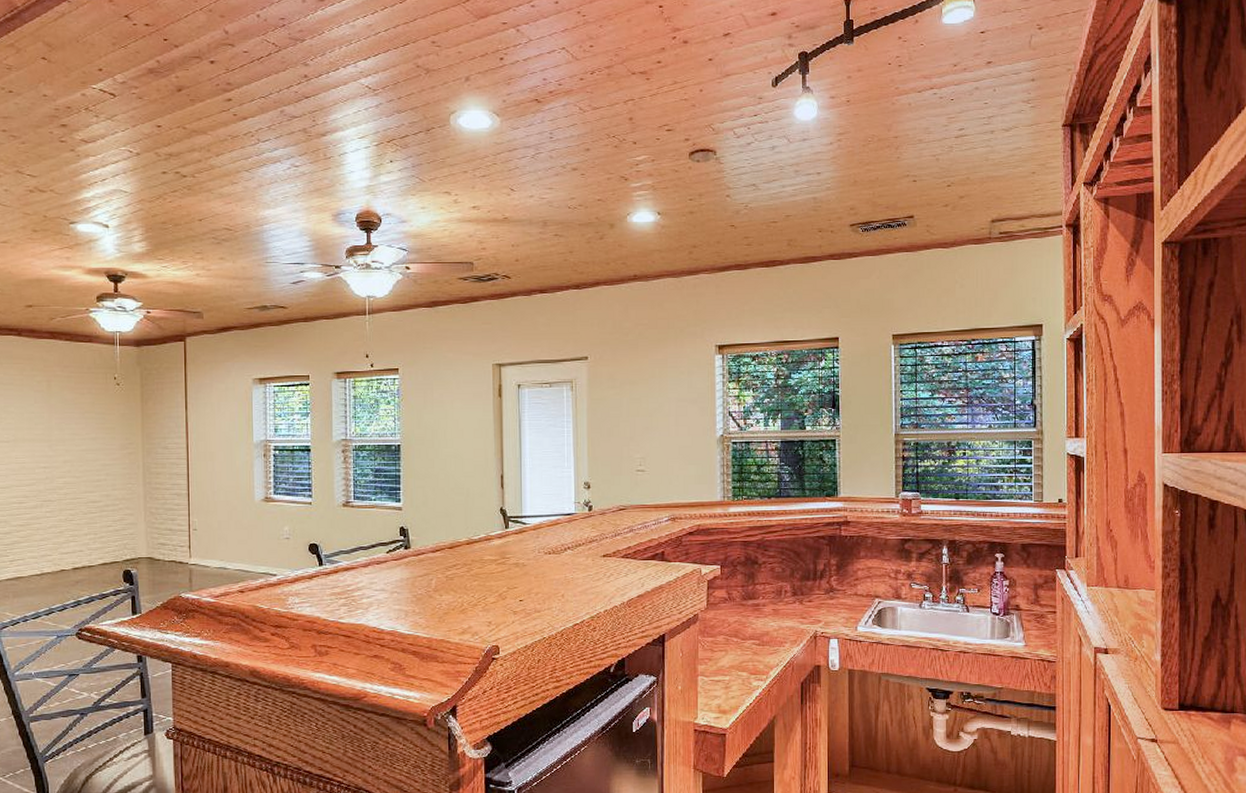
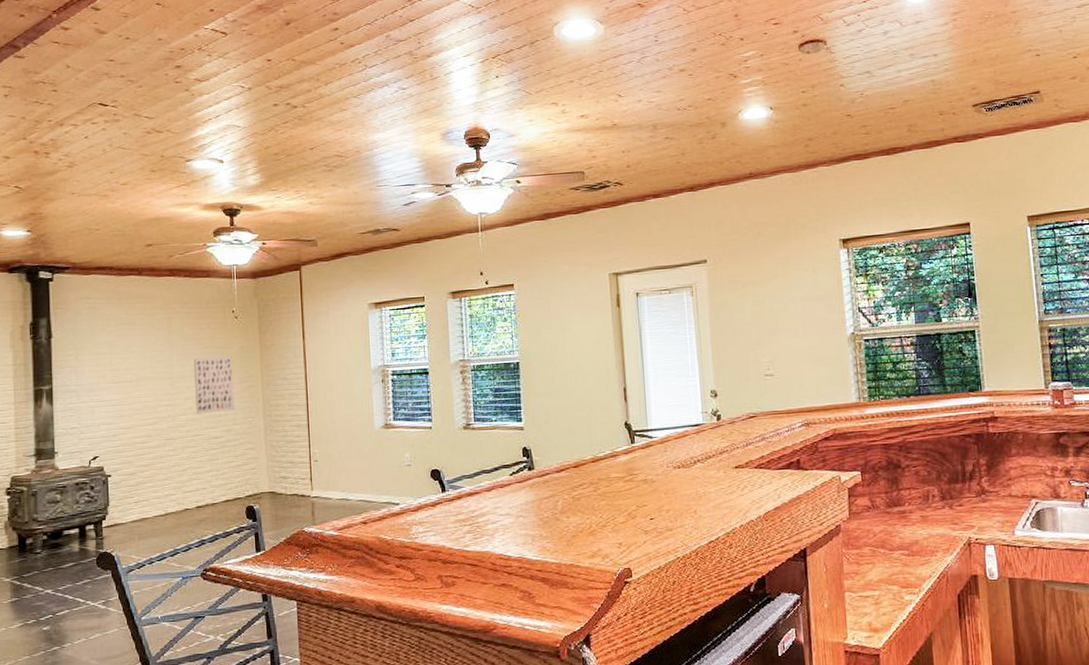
wall art: none [74,422,114,478] -> present [194,357,234,414]

